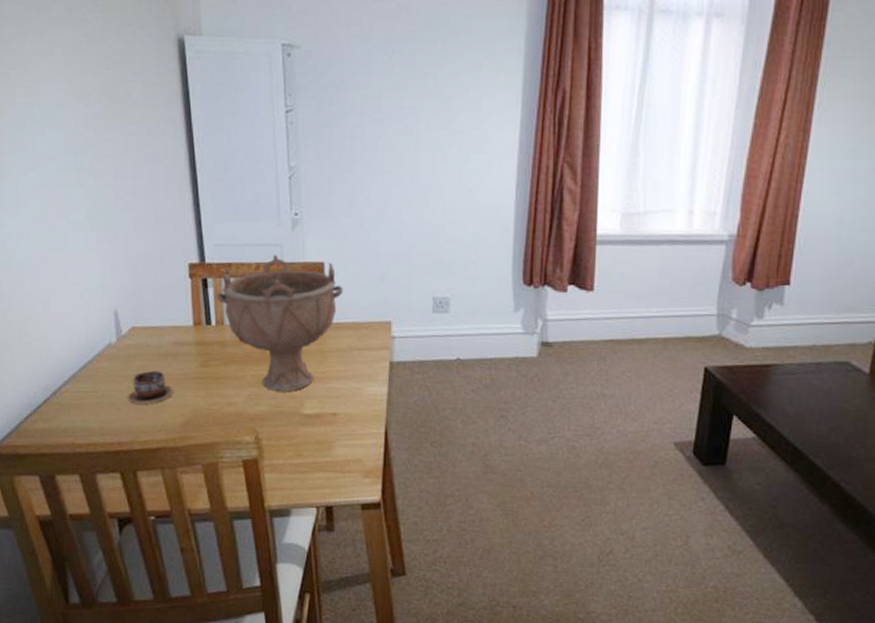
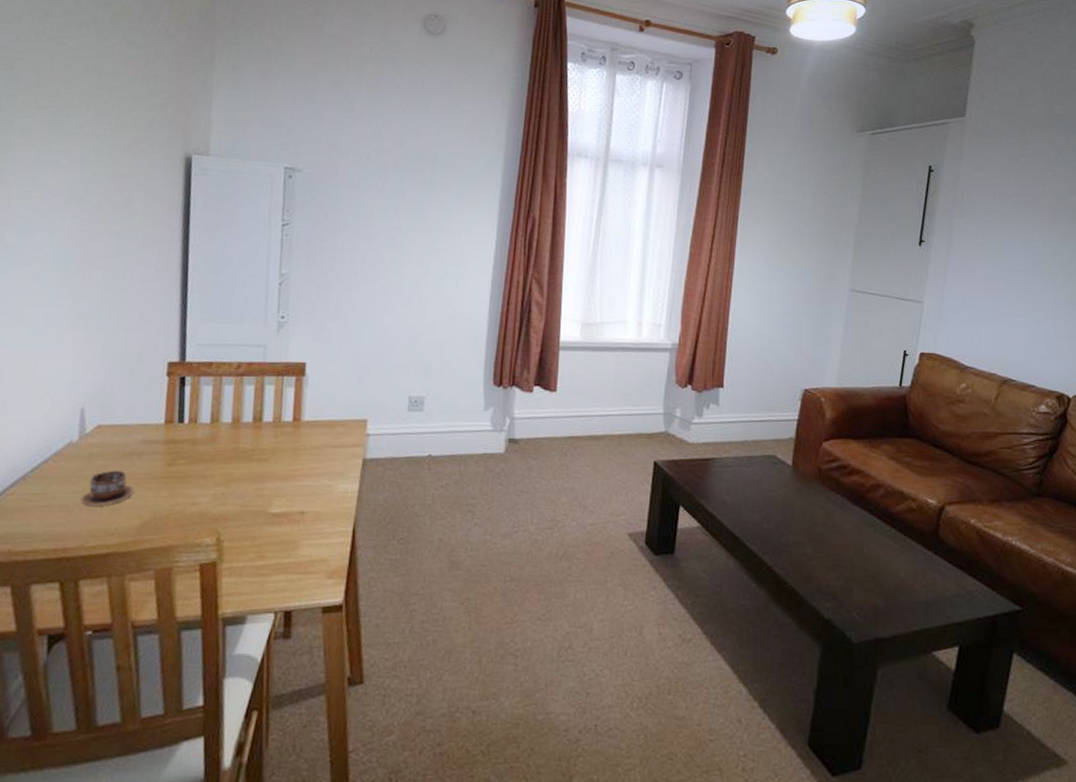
decorative bowl: present [215,255,344,392] -> none [192,355,323,491]

